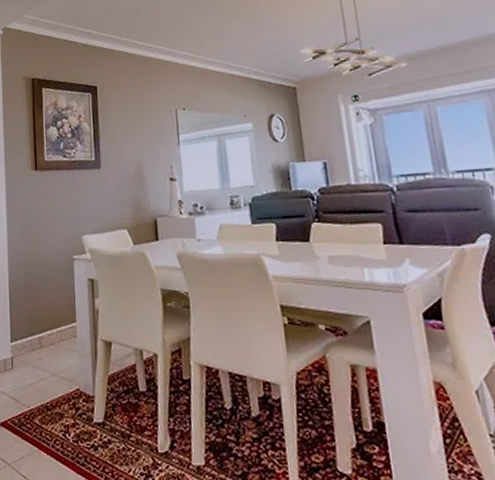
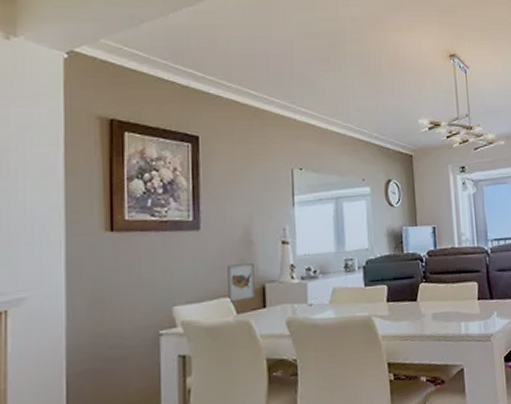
wall art: none [124,199,149,235] -> present [227,263,255,303]

